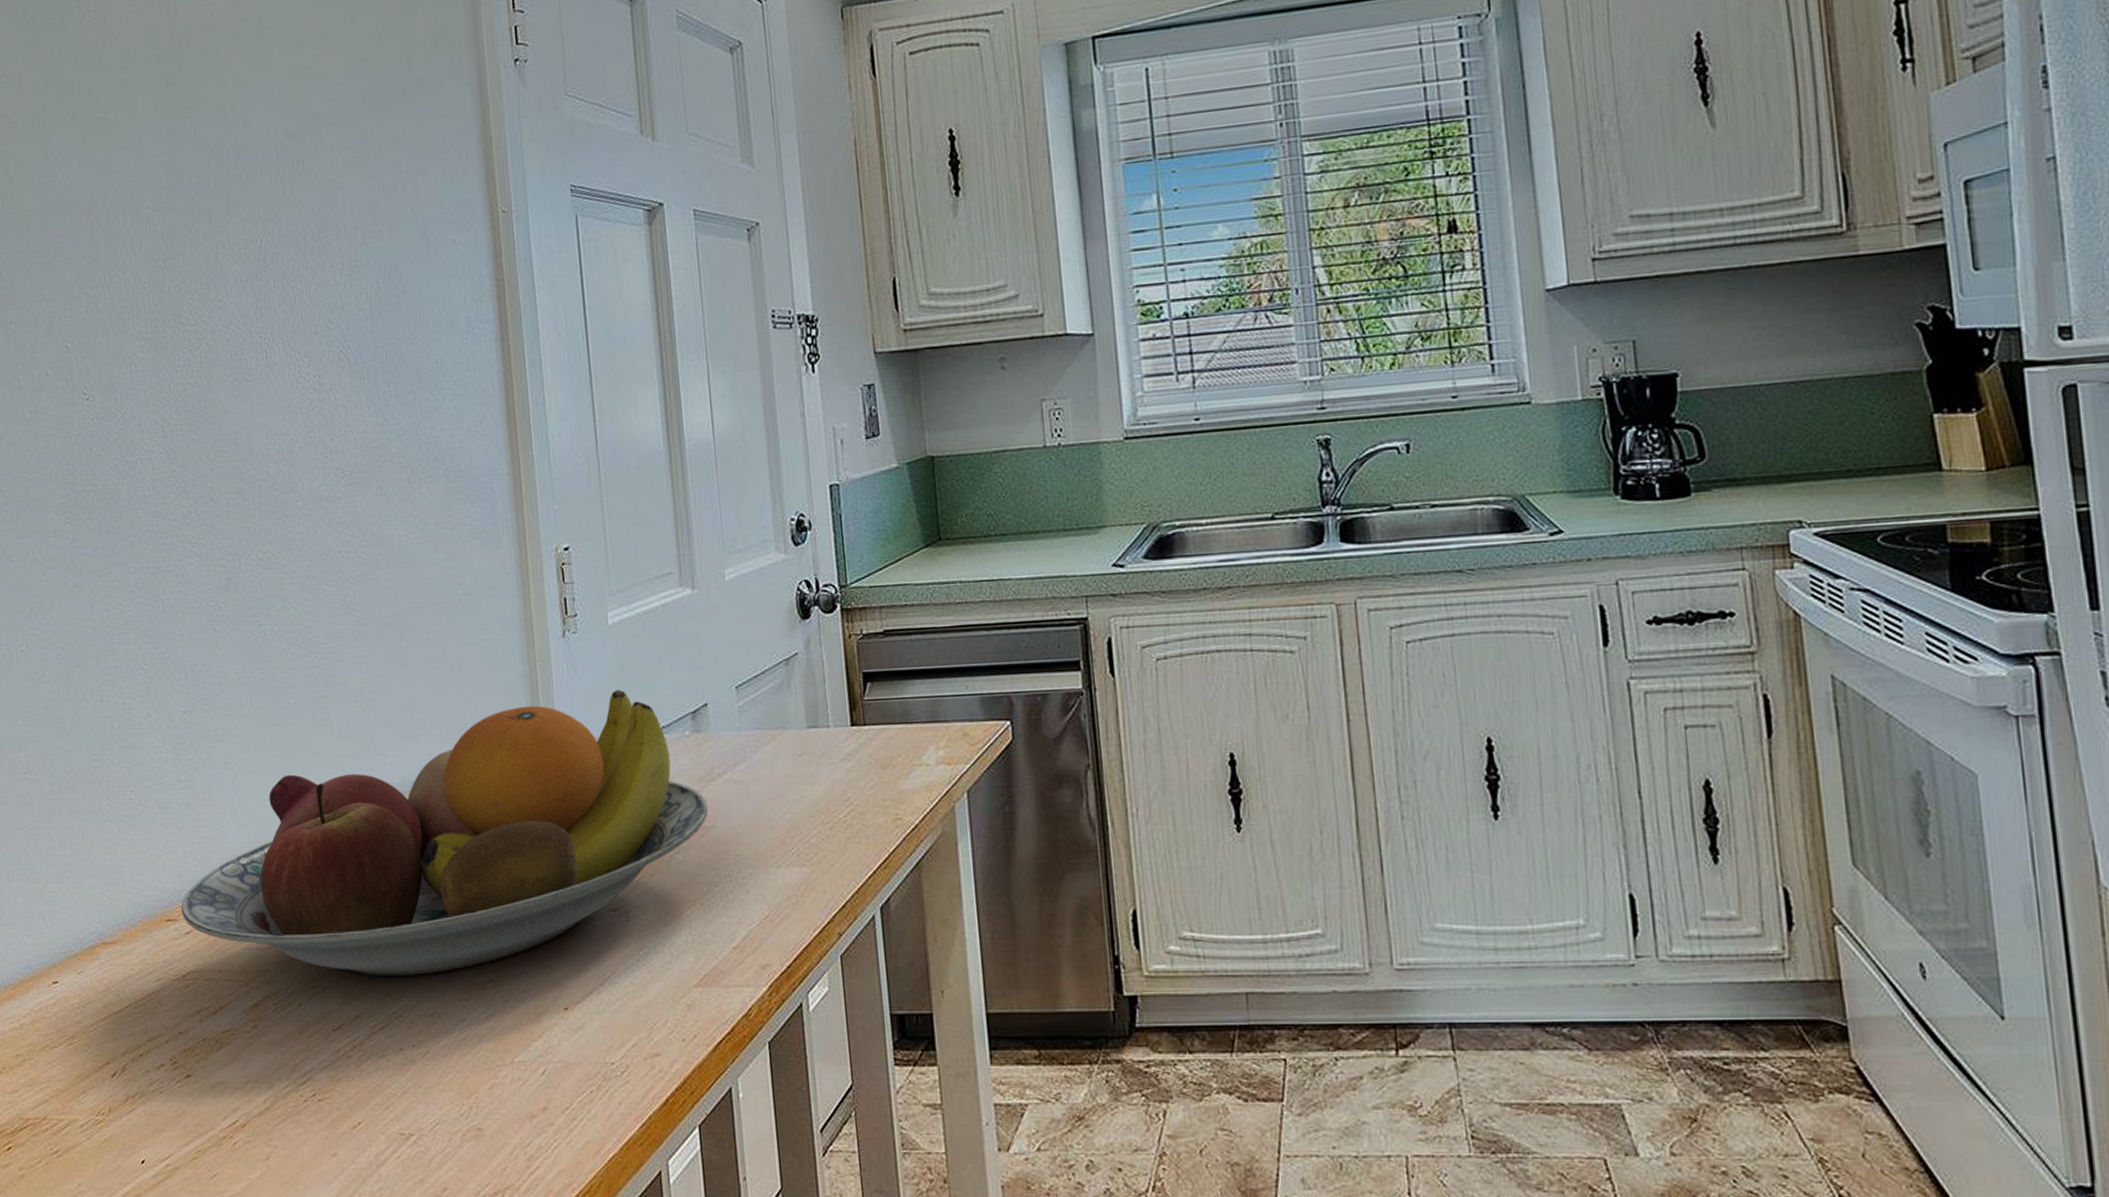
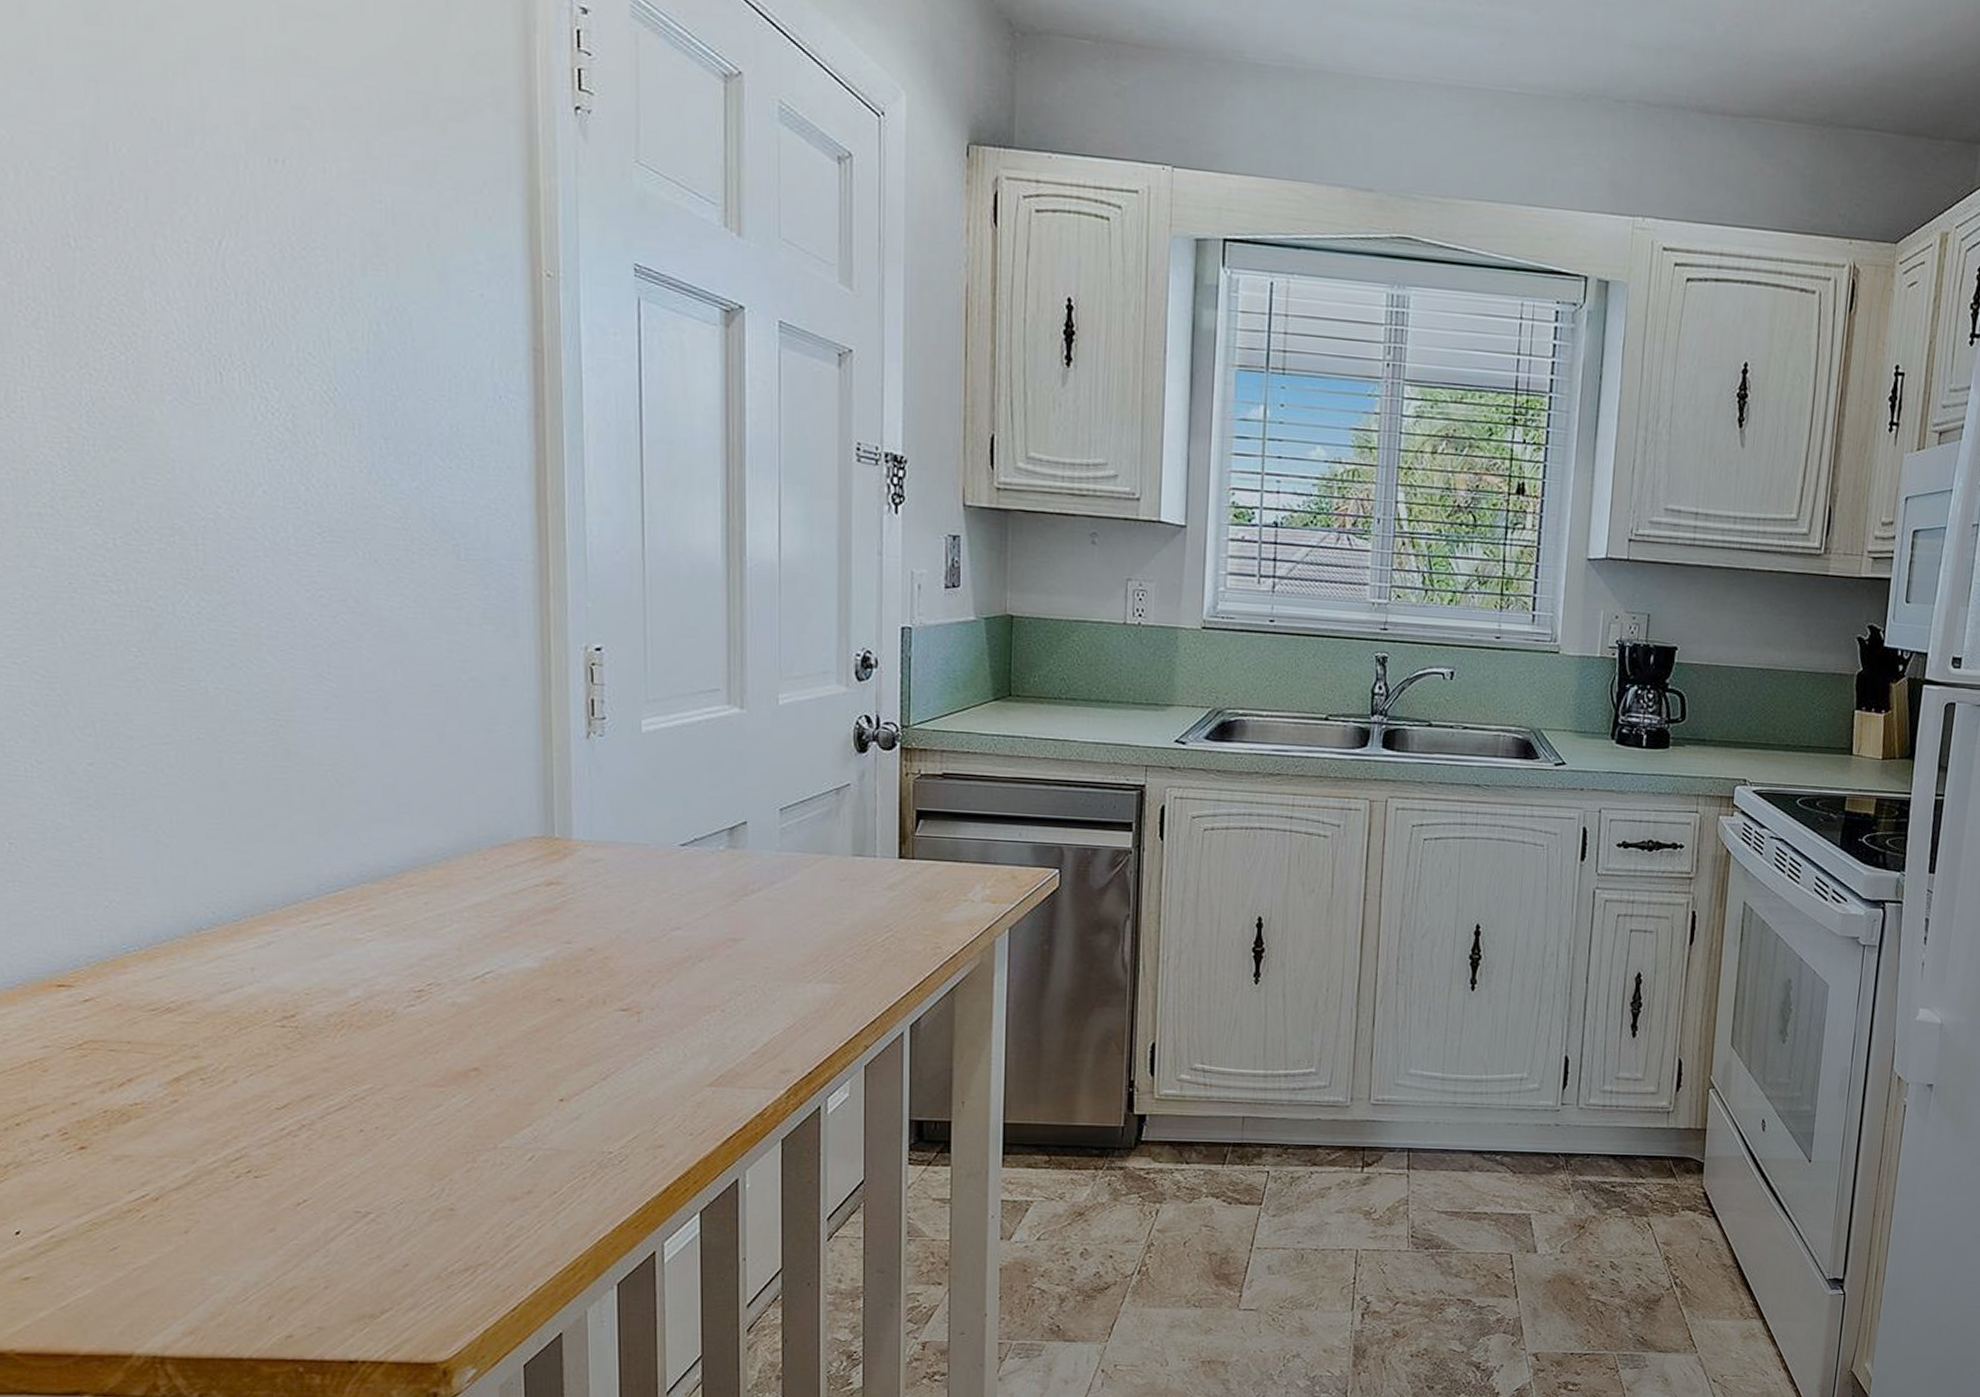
fruit bowl: present [181,689,709,976] -> none [78,797,738,1060]

